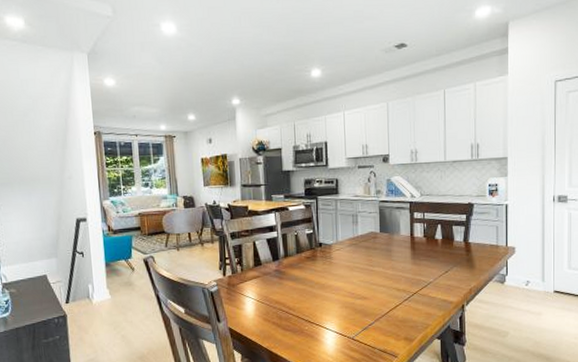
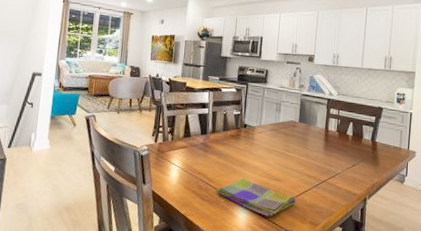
dish towel: none [297,300,386,339] -> present [215,177,296,217]

